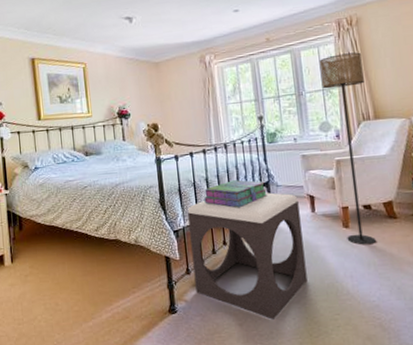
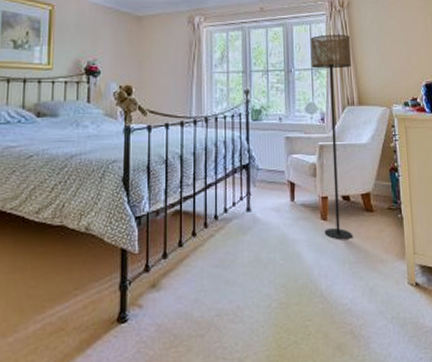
footstool: present [187,192,308,320] -> none [154,176,281,328]
stack of books: present [204,180,267,208] -> none [176,160,246,193]

